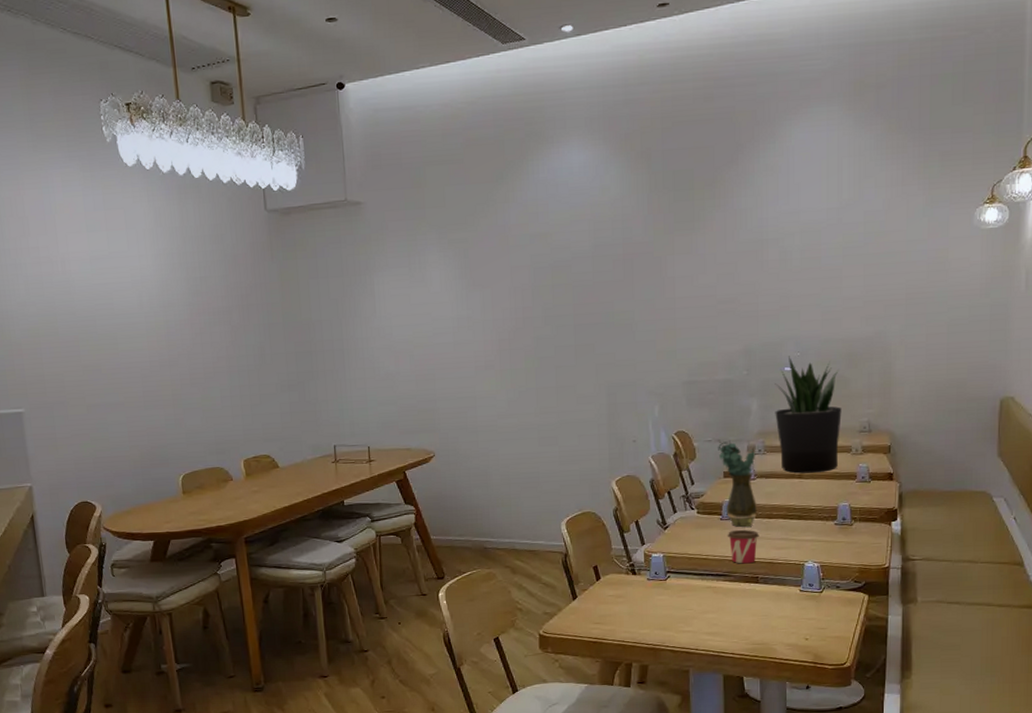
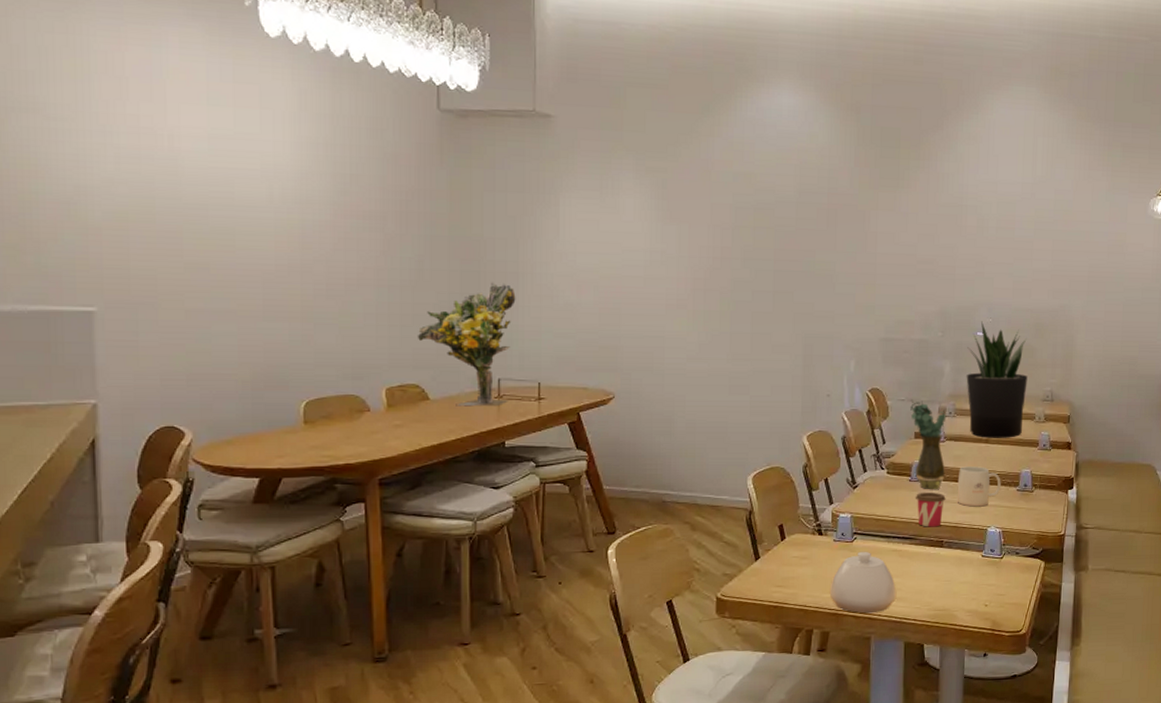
bouquet: none [264,360,345,472] -> present [417,282,516,407]
sugar bowl: none [646,588,713,647] -> present [829,551,897,613]
mug: none [770,502,817,543] -> present [957,466,1001,507]

